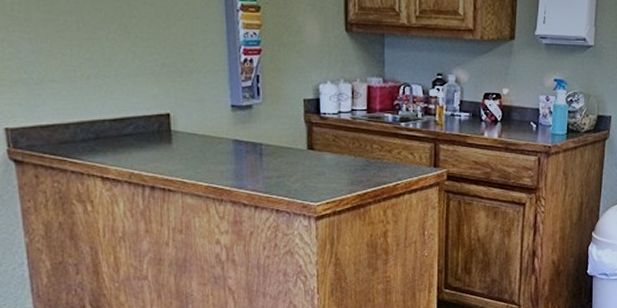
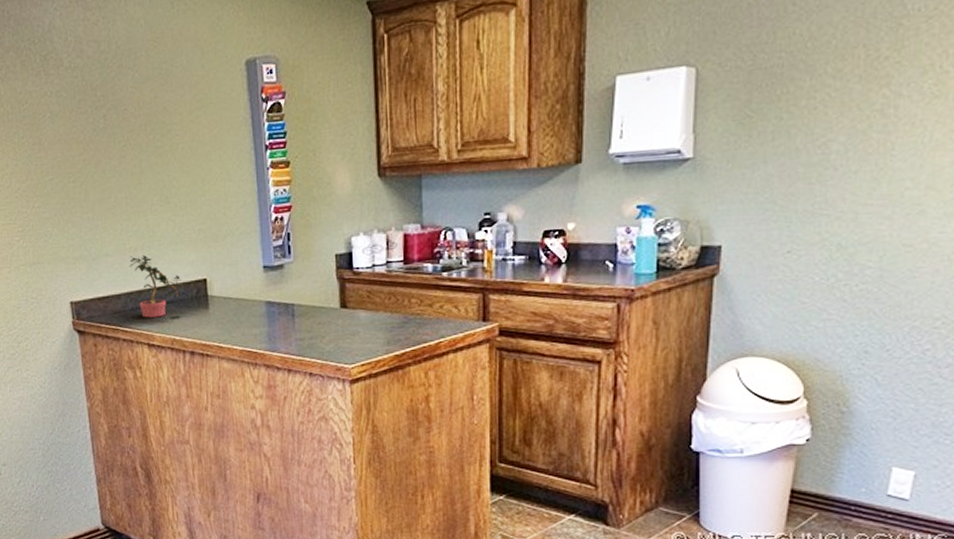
potted plant: none [81,84,145,151] -> present [130,255,184,318]

